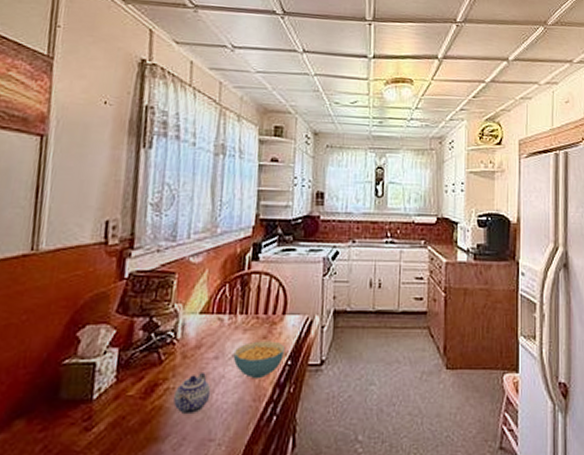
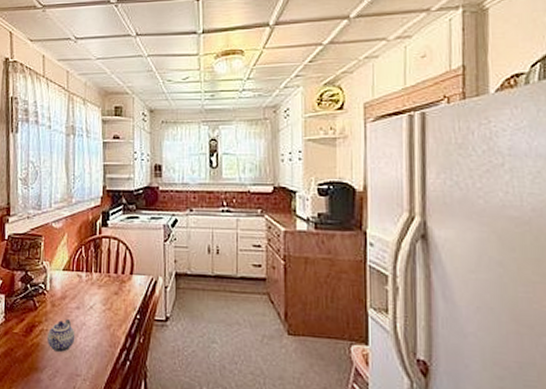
cereal bowl: present [233,341,284,379] -> none [91,296,133,329]

